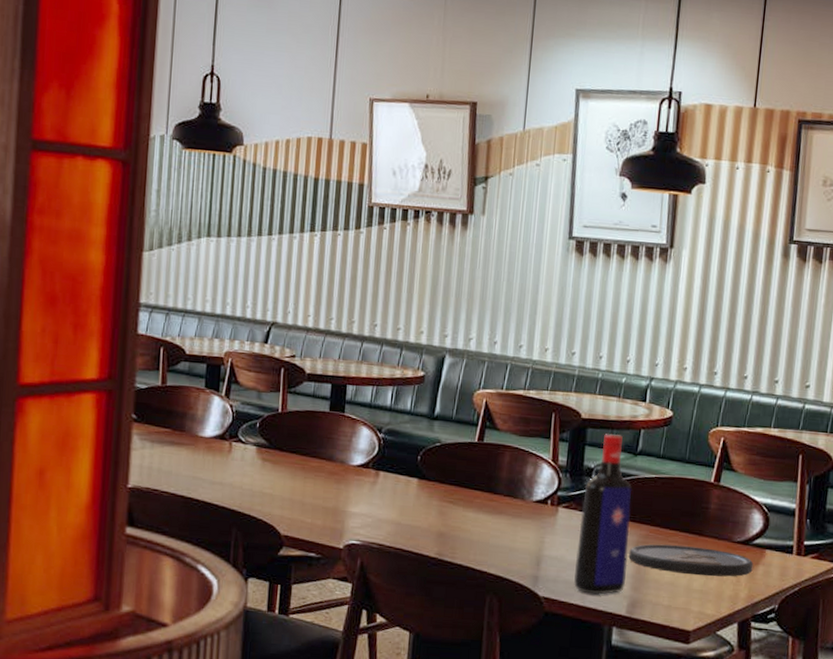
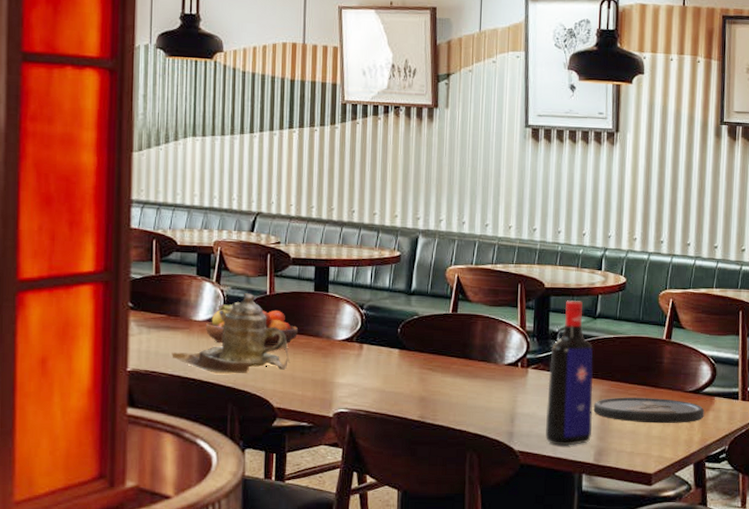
teapot: none [175,409,300,498] -> present [172,293,290,375]
fruit bowl: none [211,419,311,468] -> present [205,302,299,346]

